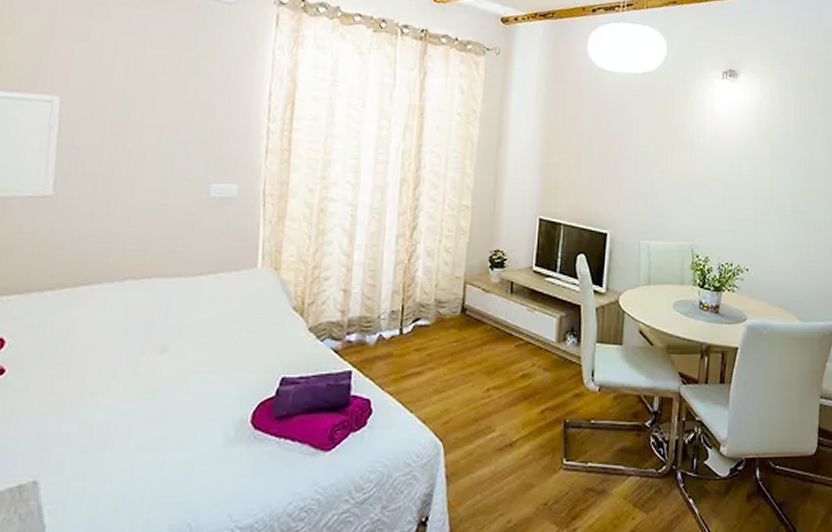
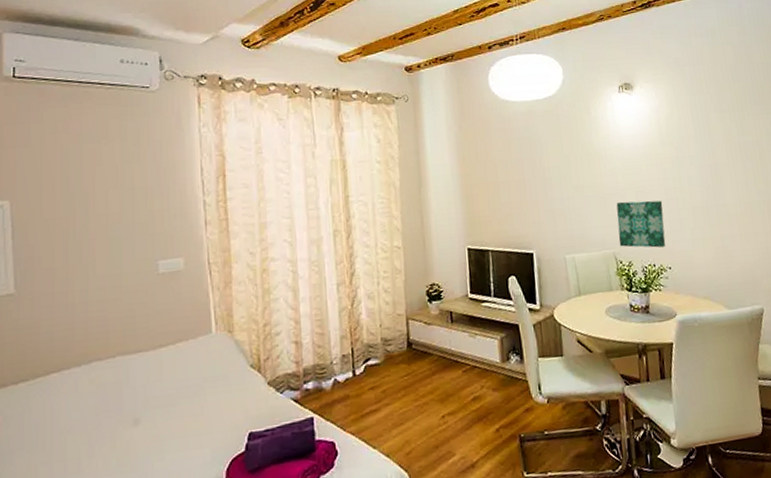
wall art: none [698,193,750,247] -> present [616,200,666,248]

